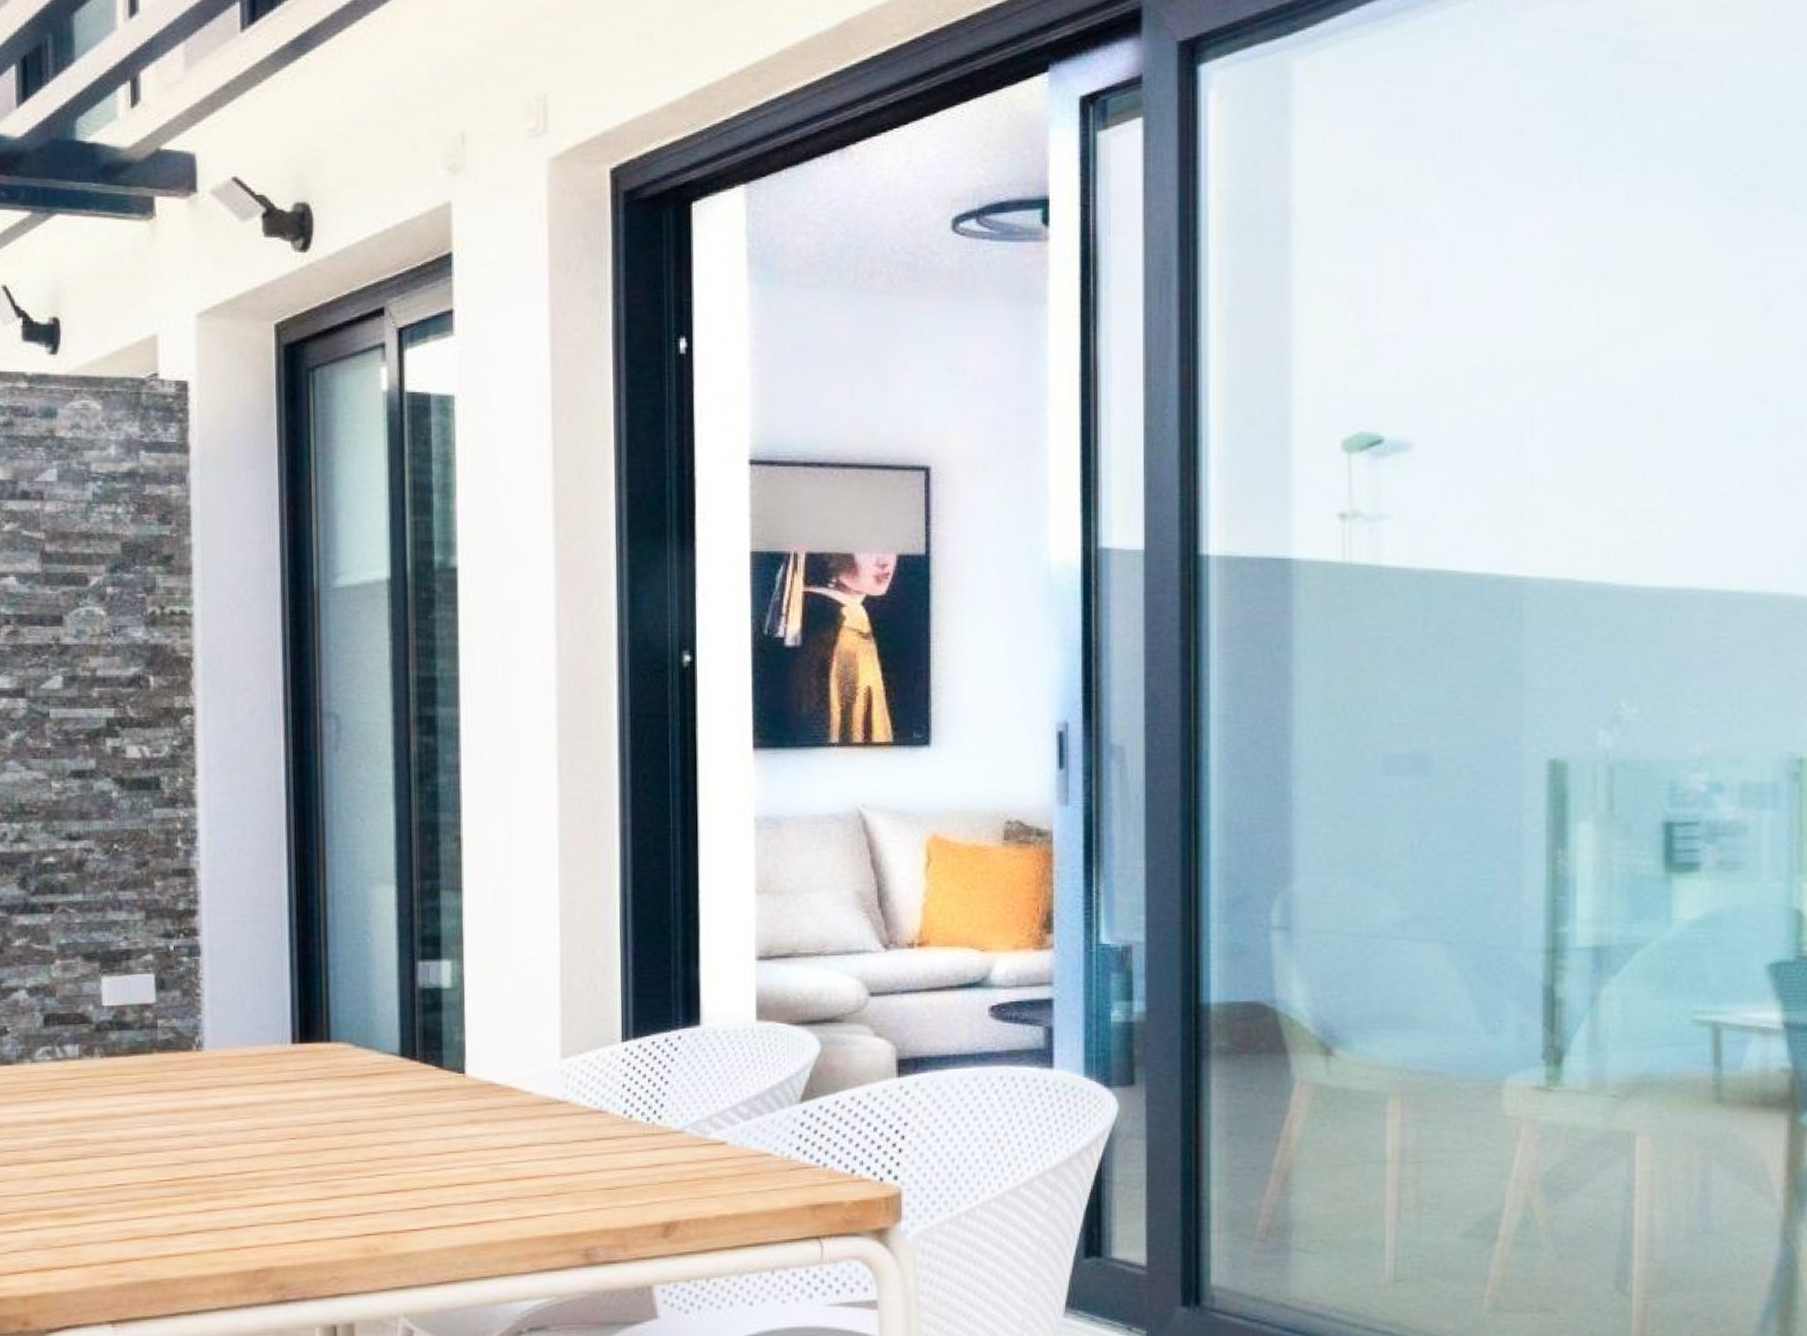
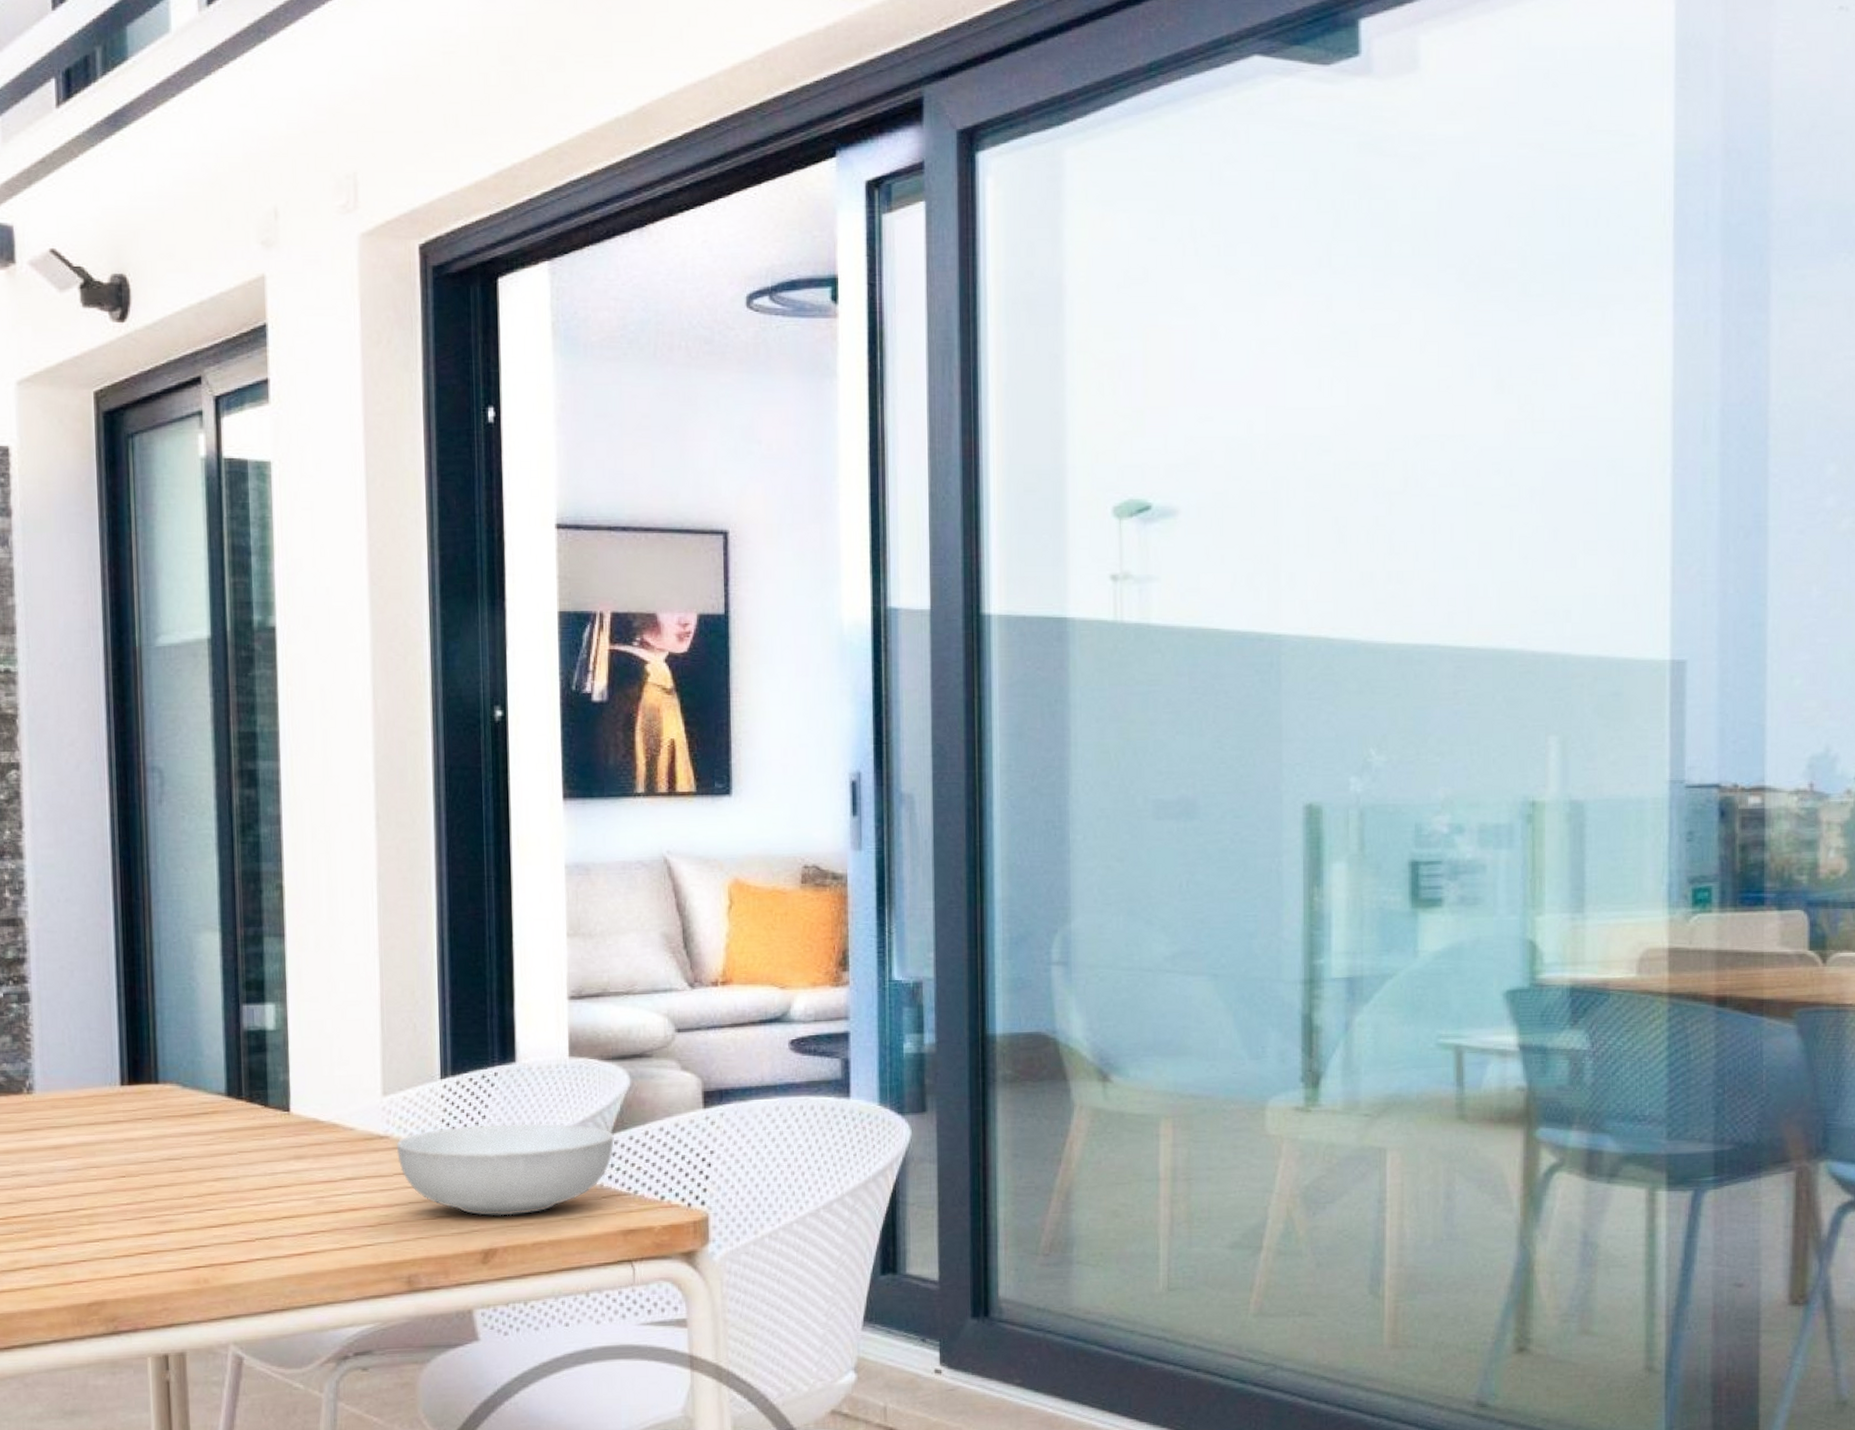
serving bowl: none [574,1091,803,1188] -> present [396,1124,614,1216]

